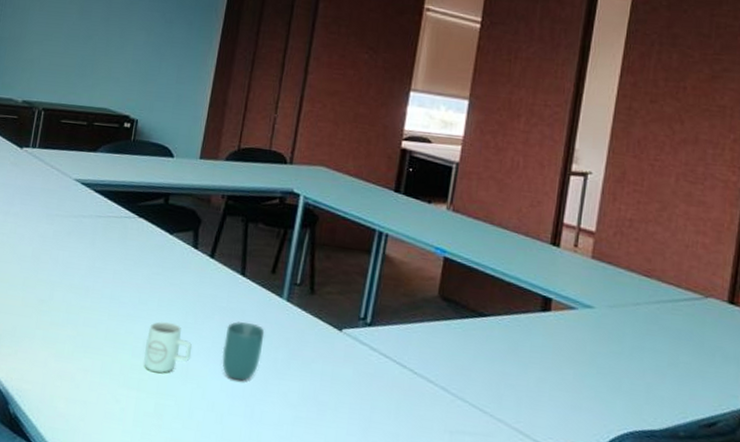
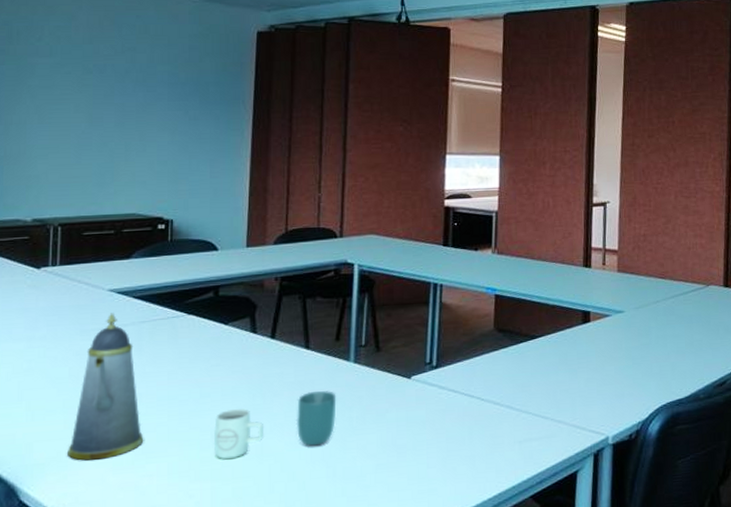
coffee pot: none [20,202,88,344] -> present [68,313,144,461]

